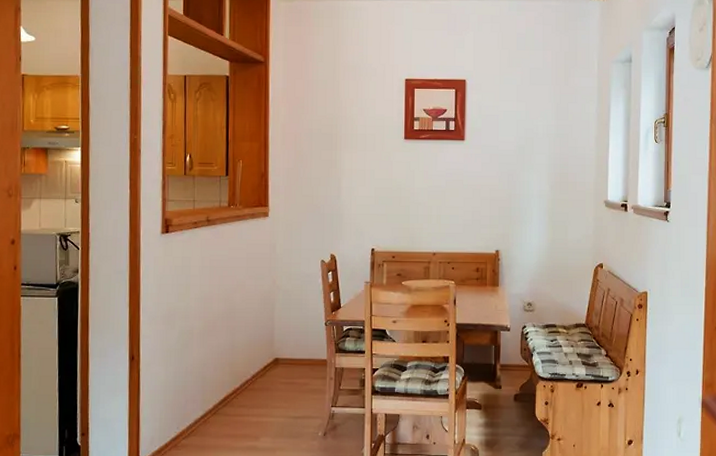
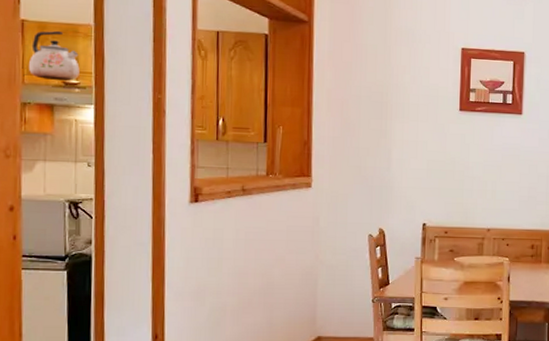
kettle: none [28,83,69,127] -> present [29,31,80,82]

